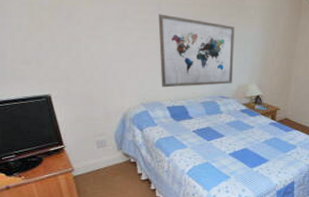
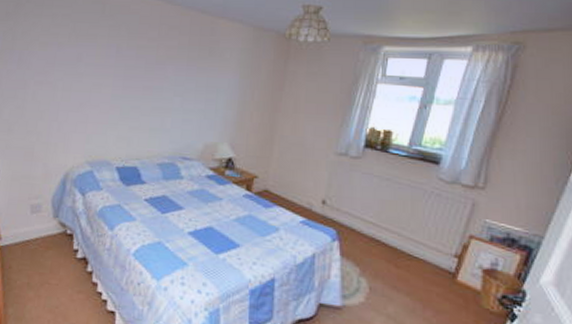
wall art: present [158,14,235,88] -> none [111,57,206,144]

